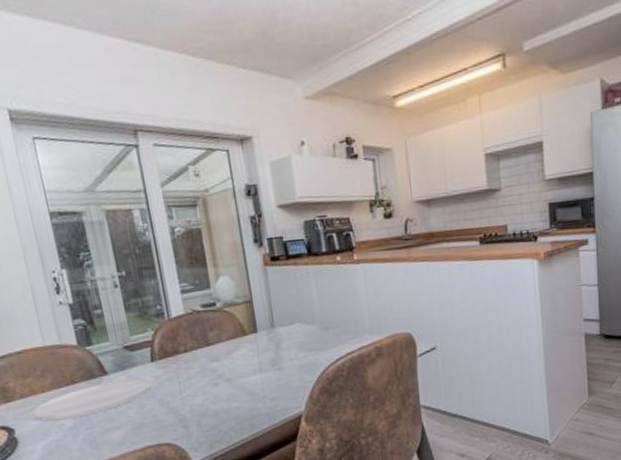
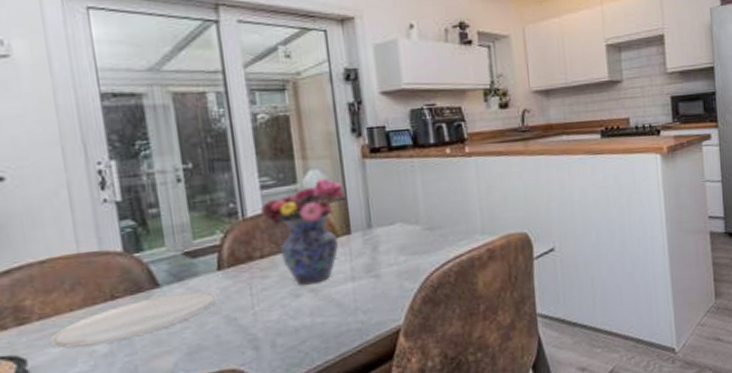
flower arrangement: none [182,284,251,376] -> present [261,178,345,285]

